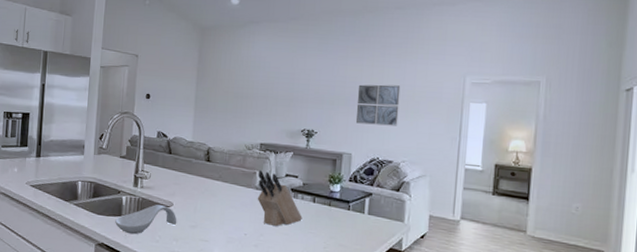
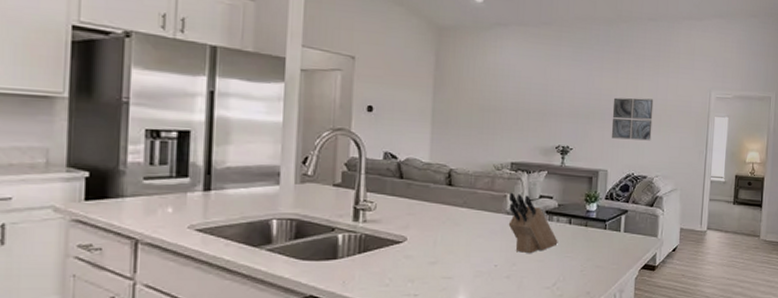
spoon rest: present [115,205,177,235] -> none [328,241,413,280]

